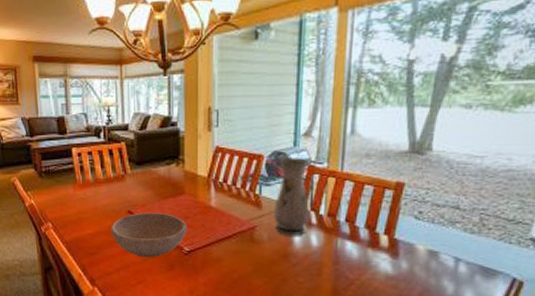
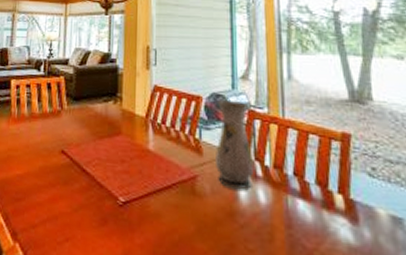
bowl: present [111,212,188,258] -> none [41,153,124,209]

